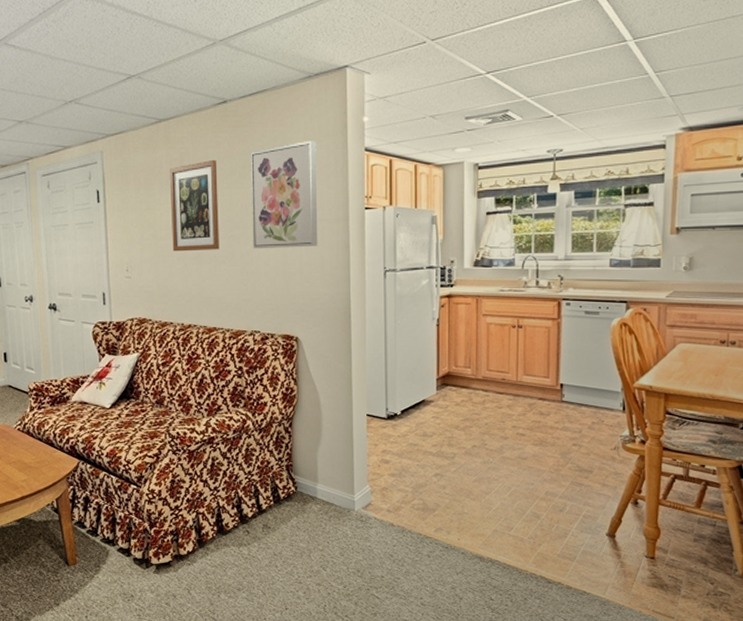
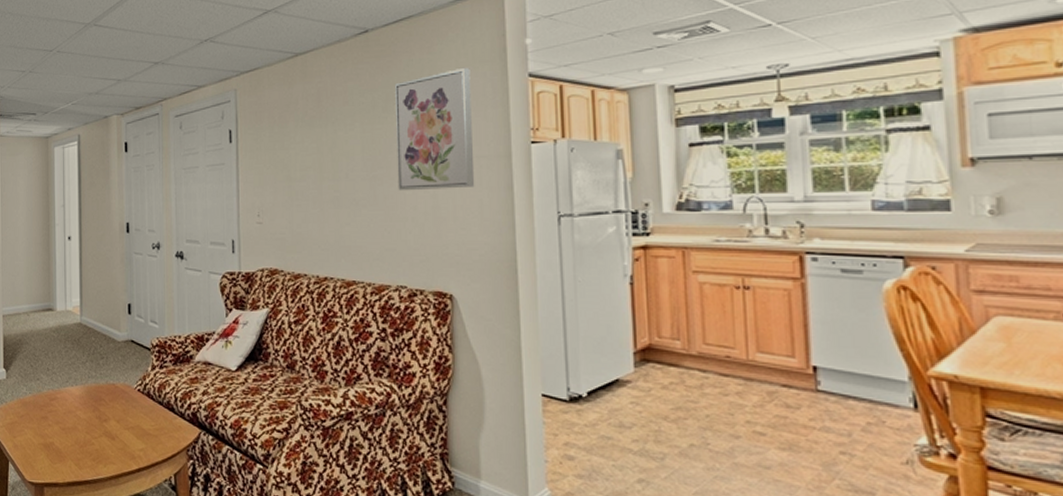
wall art: present [169,160,219,252] -> none [305,94,360,195]

